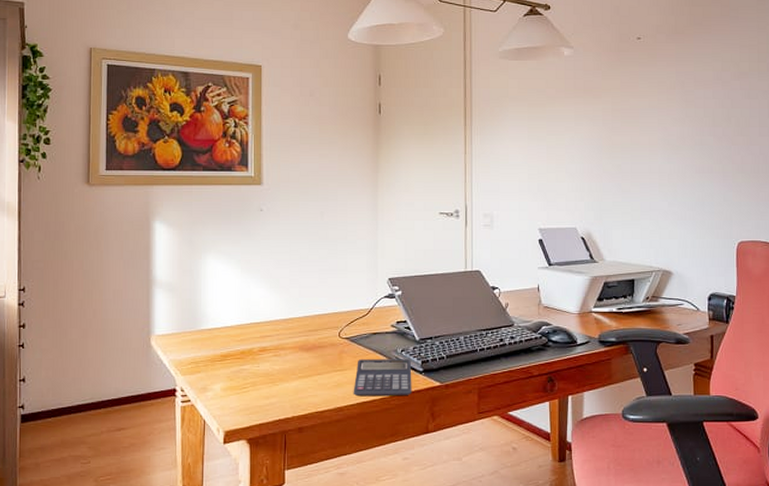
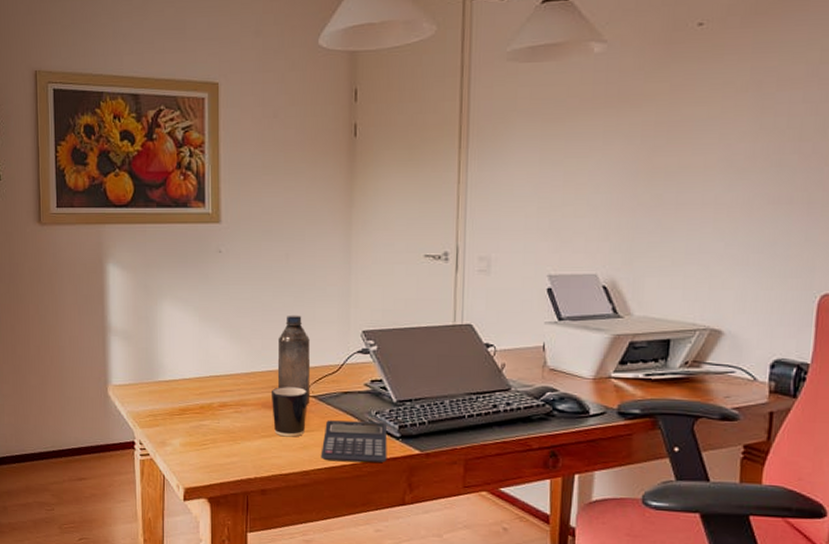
mug: none [308,330,341,377] -> present [272,387,308,437]
water bottle: none [313,265,343,347] -> present [277,315,311,406]

